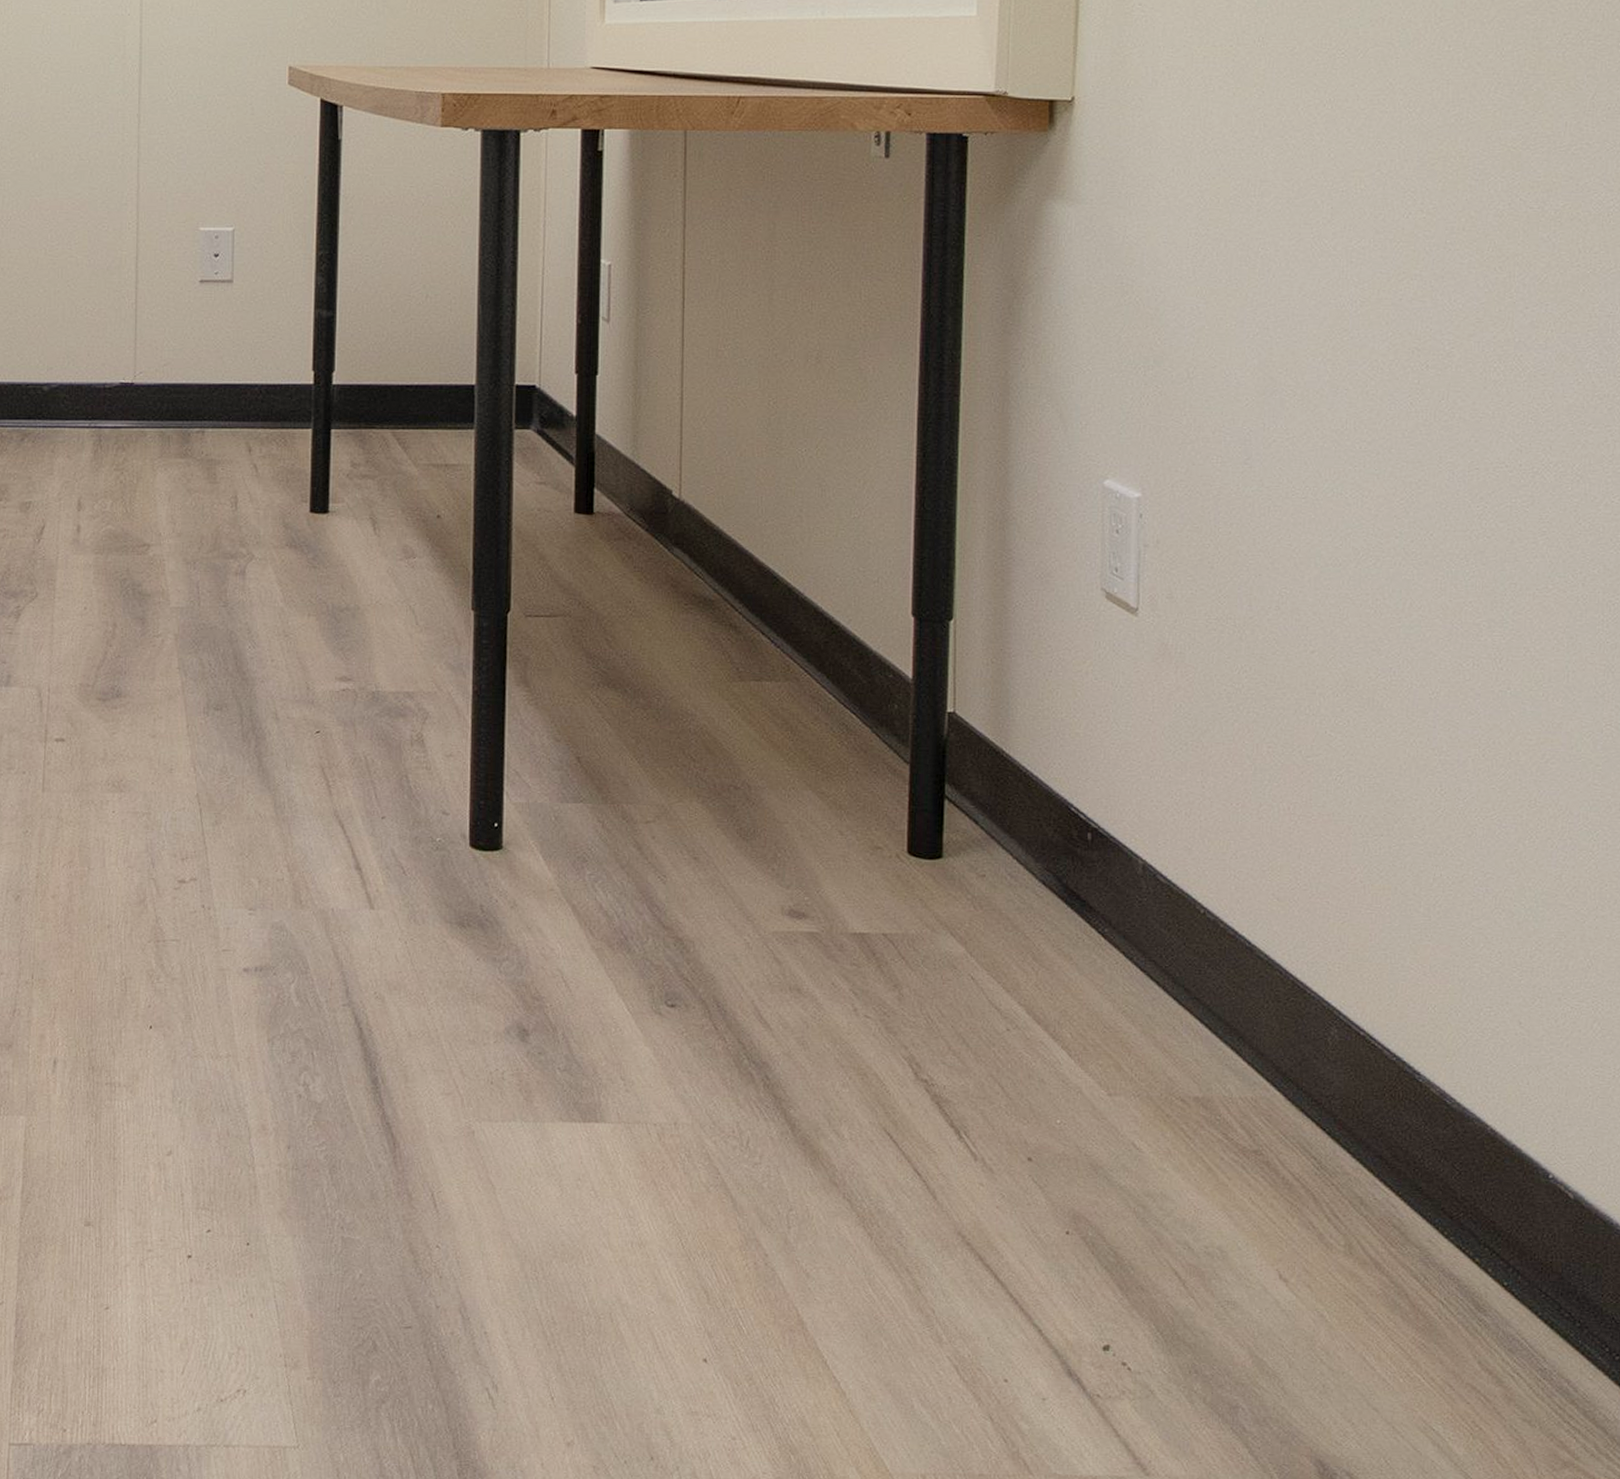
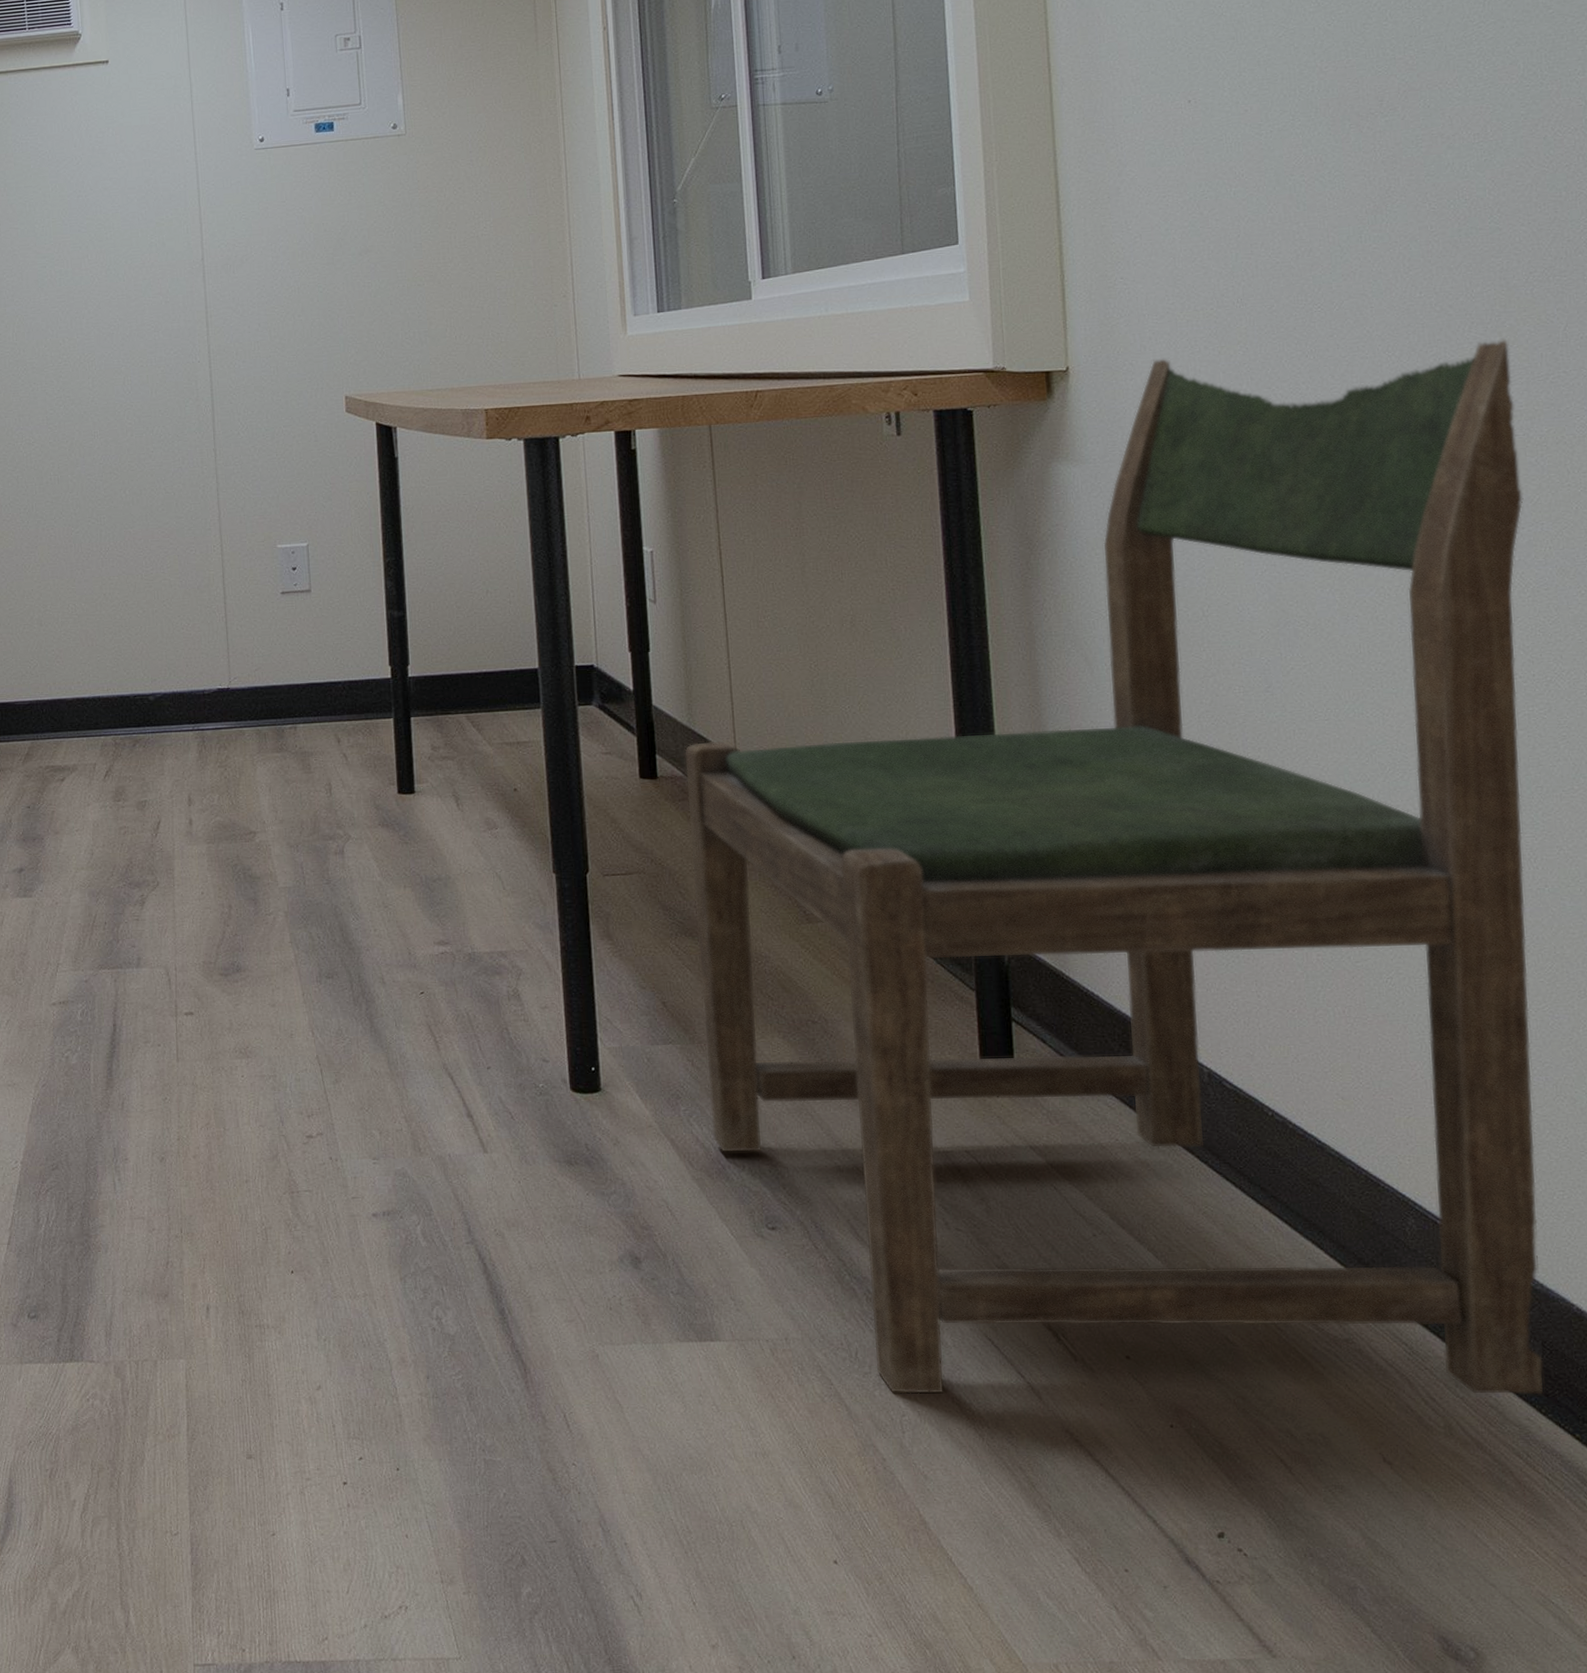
dining chair: none [618,95,1533,1215] -> present [684,339,1543,1394]

